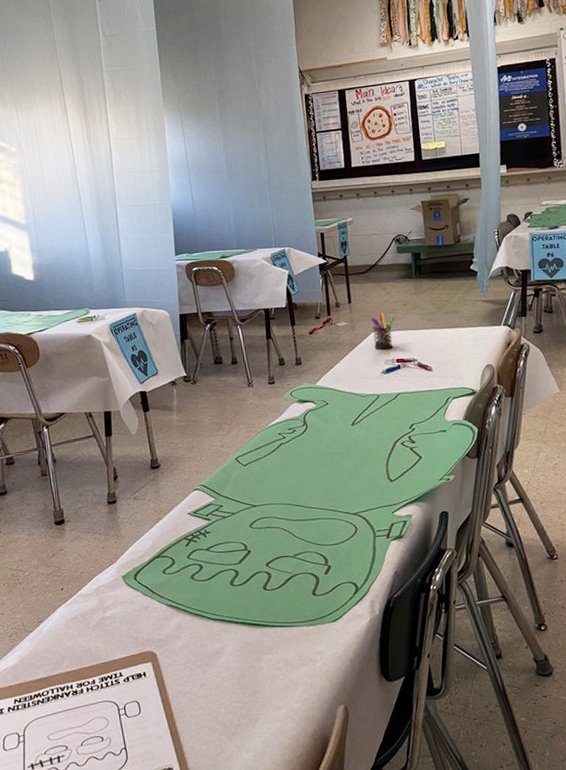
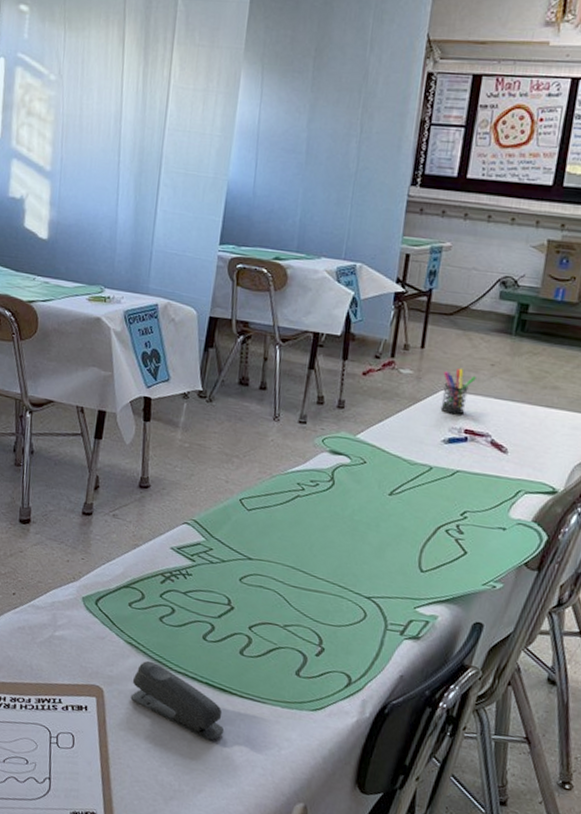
stapler: none [179,616,266,674] -> present [130,660,225,741]

